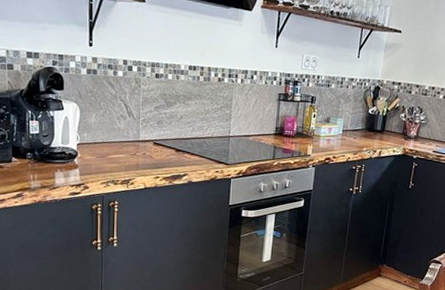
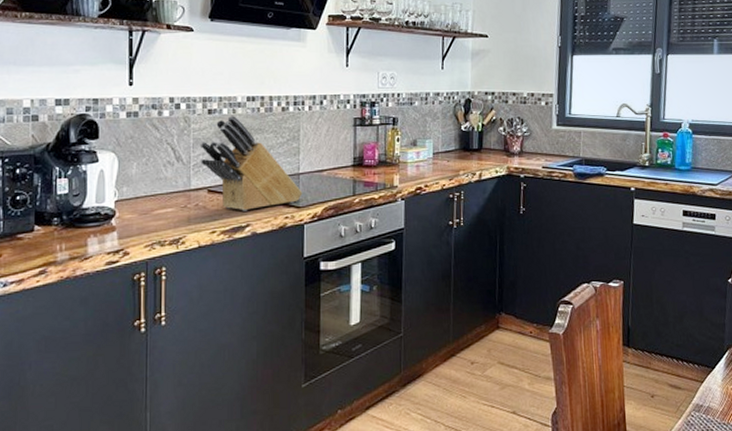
knife block: none [148,80,232,163] -> present [199,115,303,211]

